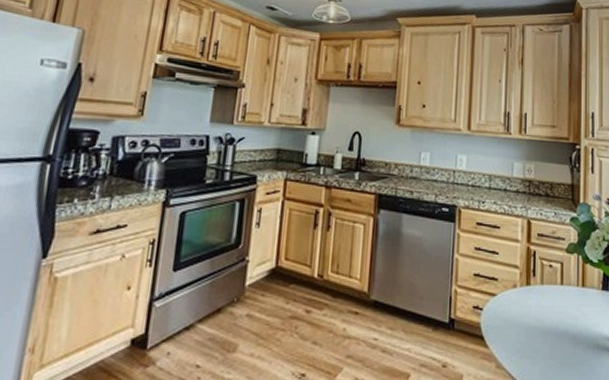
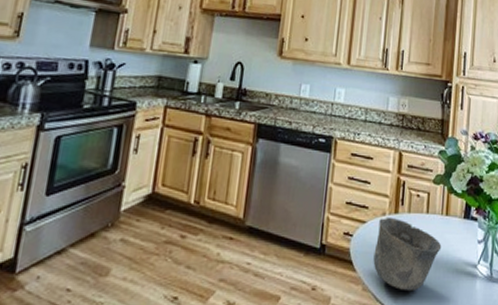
cup: none [506,289,579,369] -> present [373,217,442,292]

